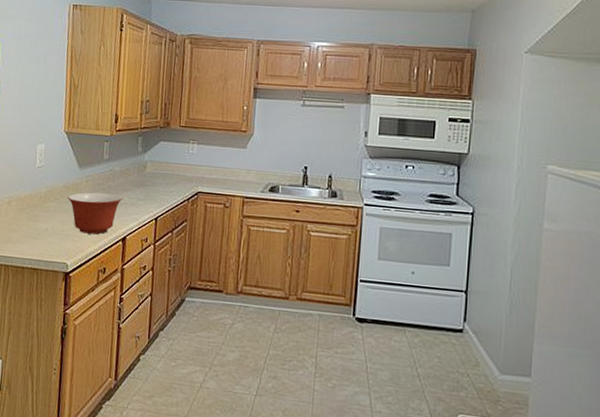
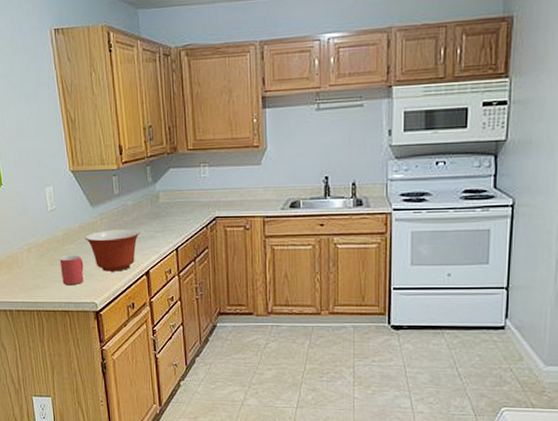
mug: none [37,212,62,244] -> present [59,255,84,286]

